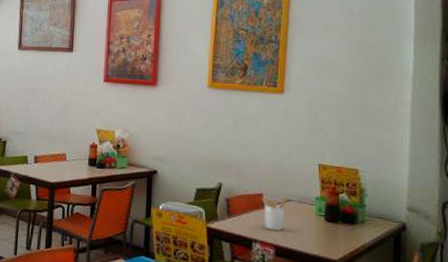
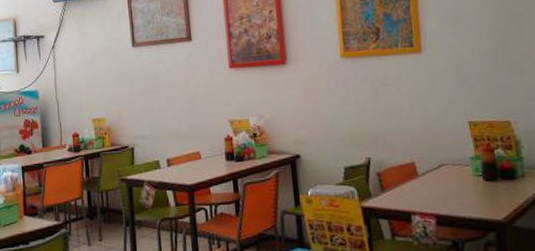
utensil holder: present [261,197,287,231] -> none [413,161,442,199]

